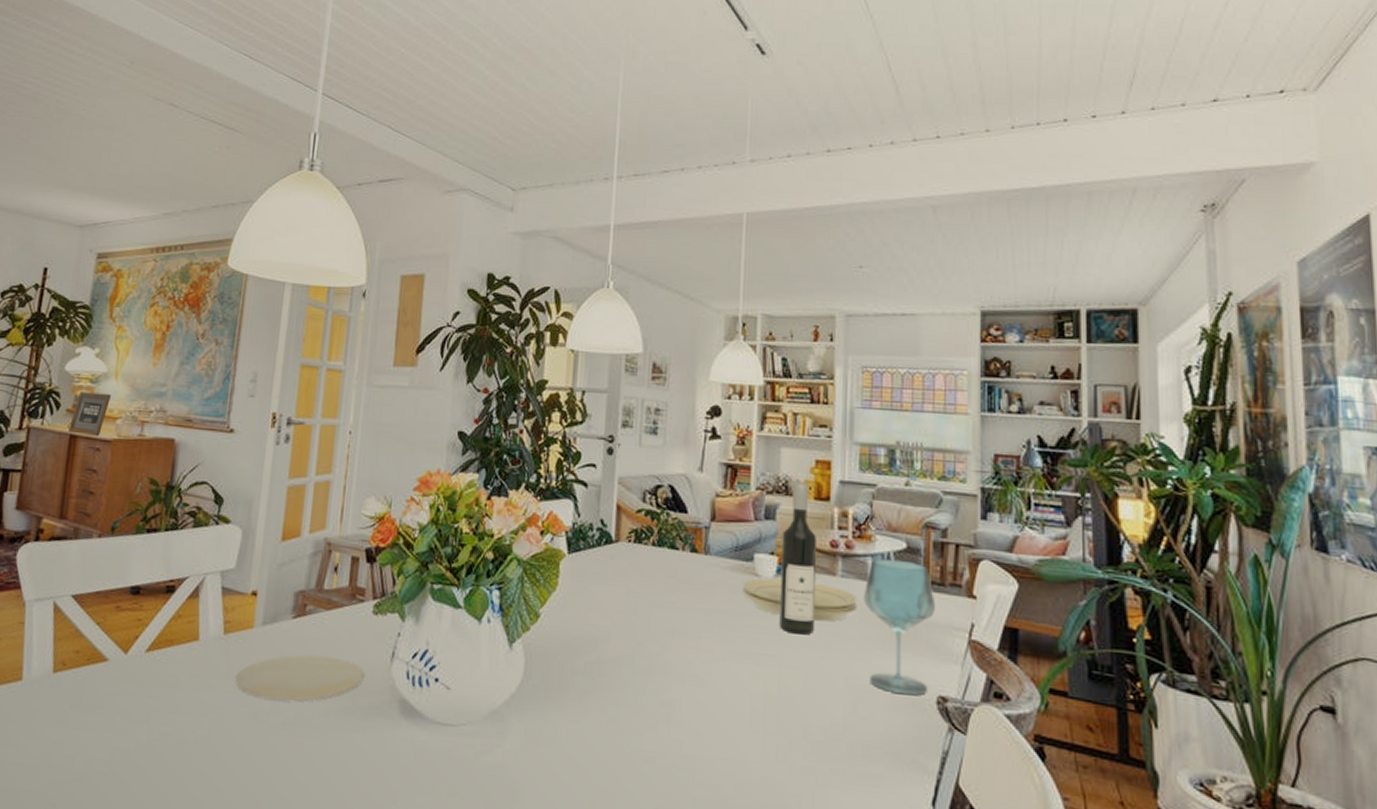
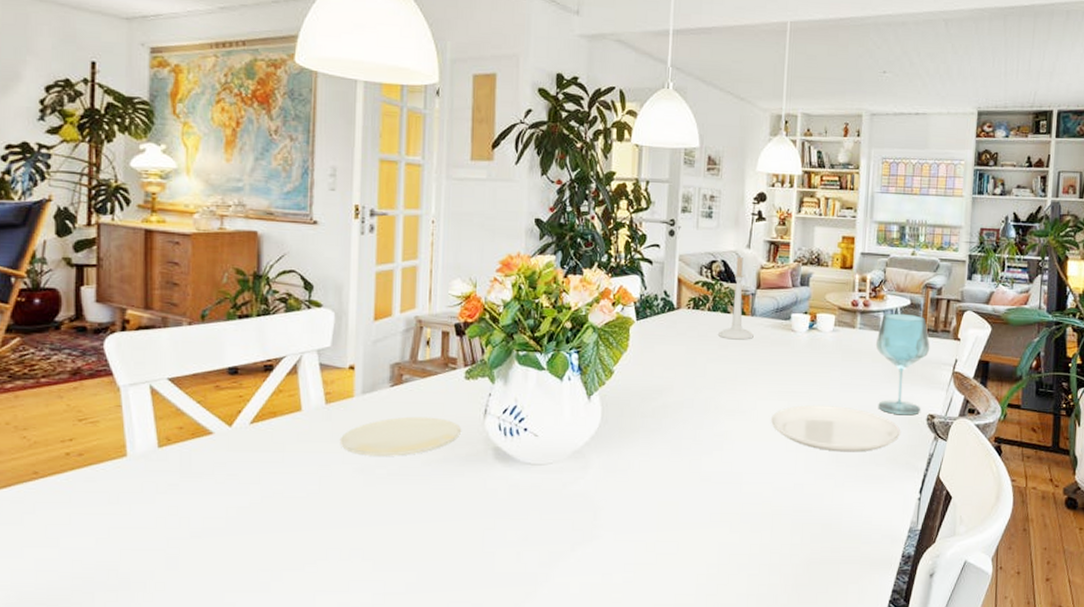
picture frame: present [69,392,112,437] -> none [143,188,186,231]
candlestick: none [665,480,708,584] -> present [718,256,754,340]
plate: none [731,672,903,741] -> present [771,405,901,452]
plate: present [743,578,858,622] -> none [782,333,871,364]
bottle: present [779,482,818,635] -> none [810,254,842,375]

